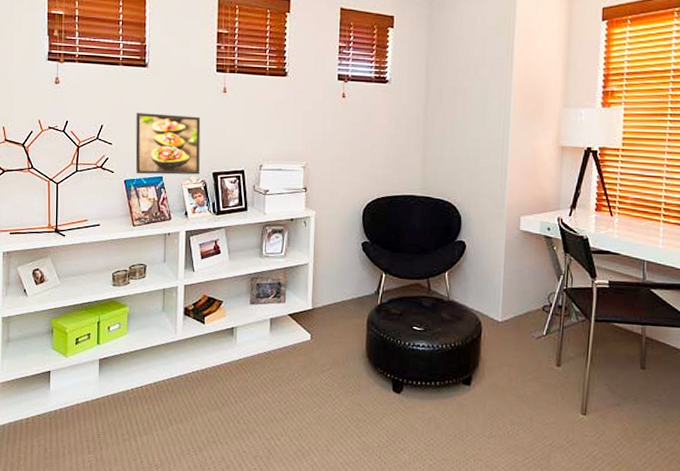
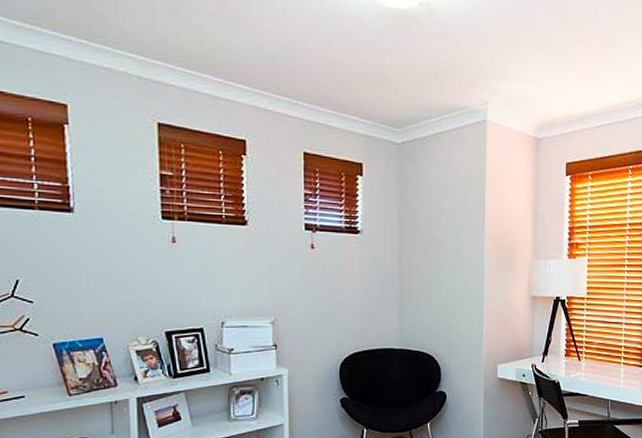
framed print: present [135,113,201,175] -> none [62,265,150,337]

